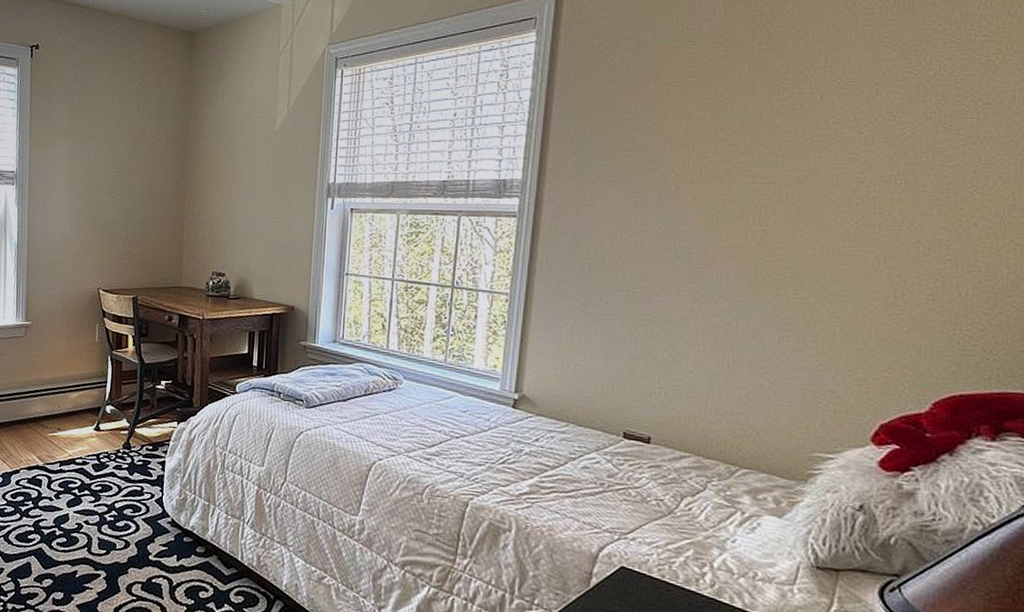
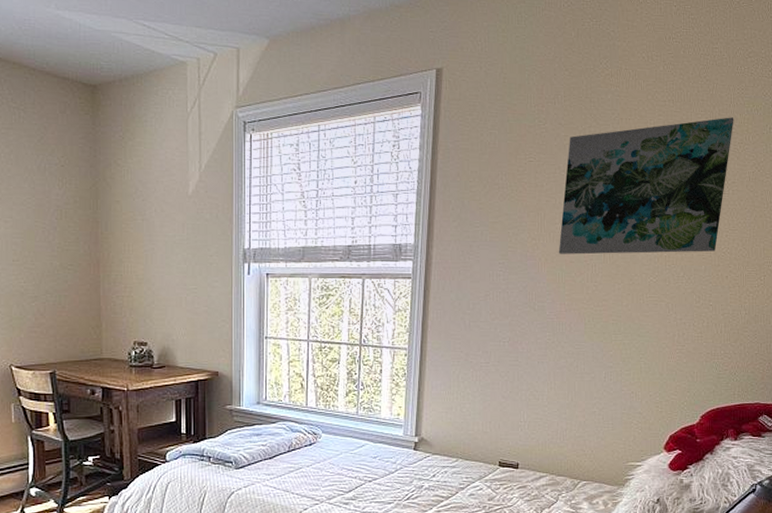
wall art: none [712,22,987,193] -> present [558,117,734,255]

